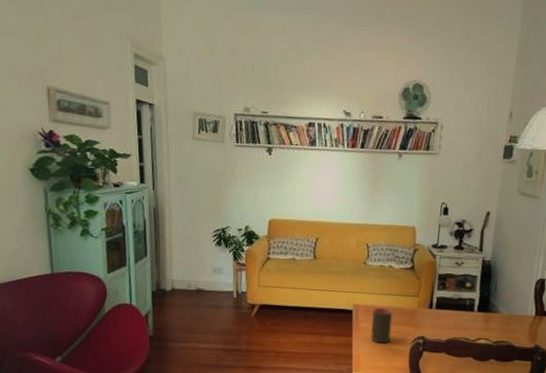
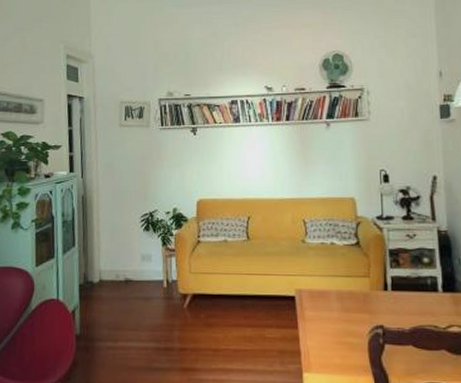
cup: present [371,307,393,344] -> none [318,292,343,336]

